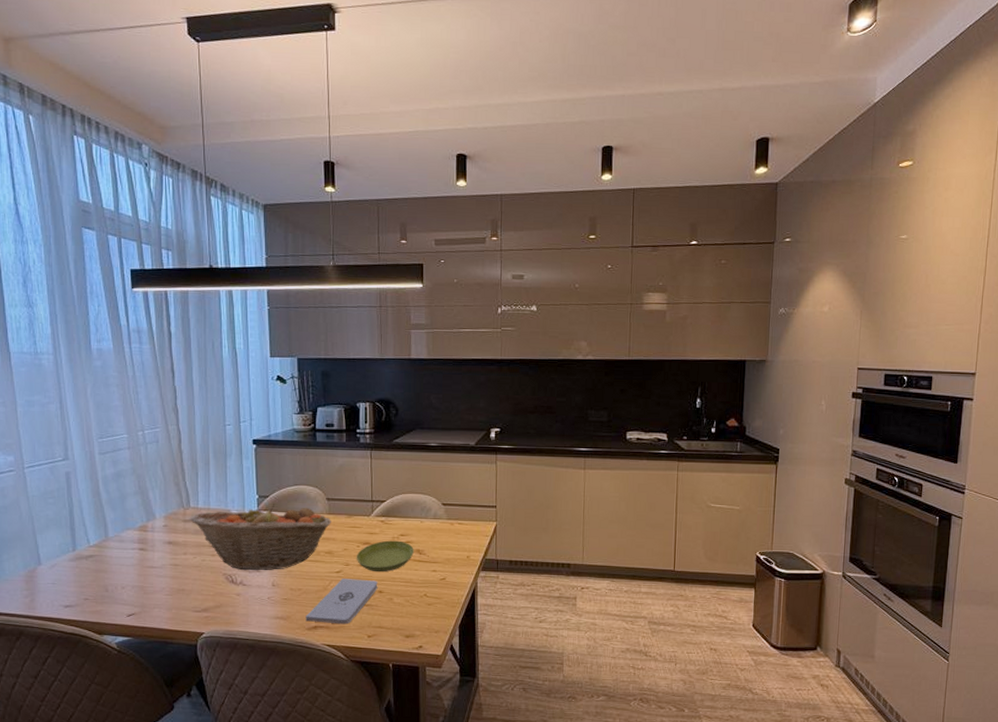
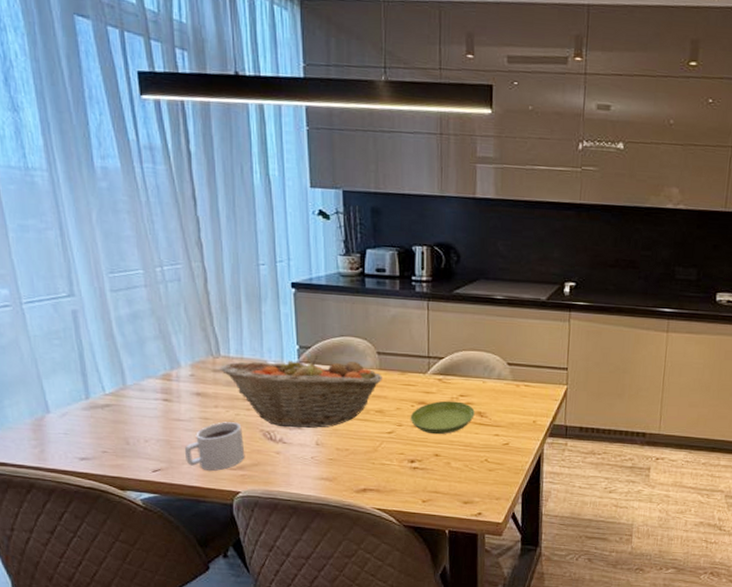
mug: none [156,567,209,613] -> present [184,422,245,471]
notepad: present [305,579,378,625] -> none [353,440,434,488]

